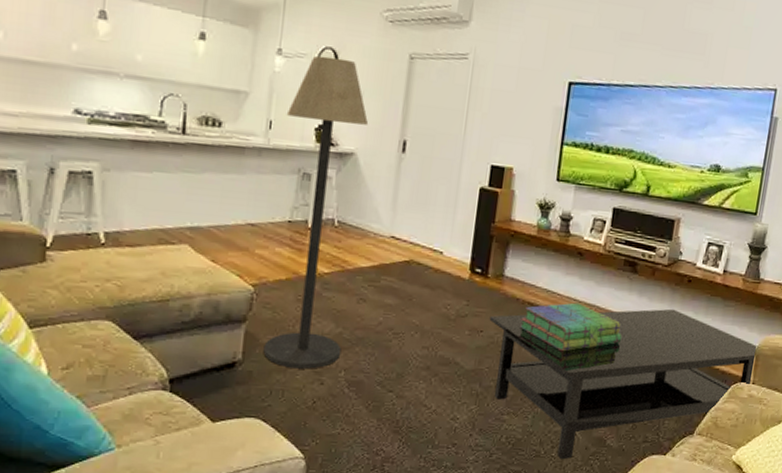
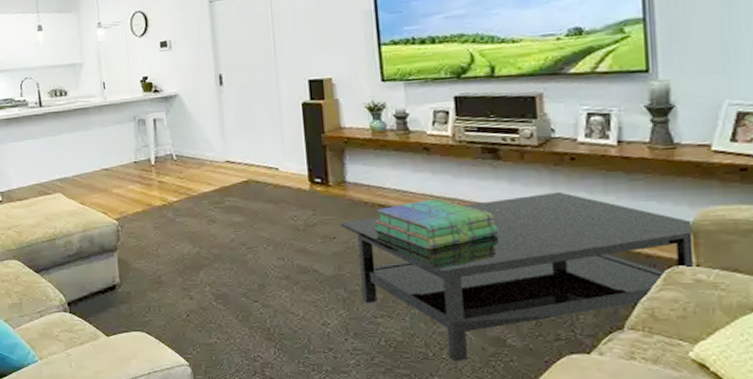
floor lamp: present [263,55,369,369] -> none [114,17,203,287]

